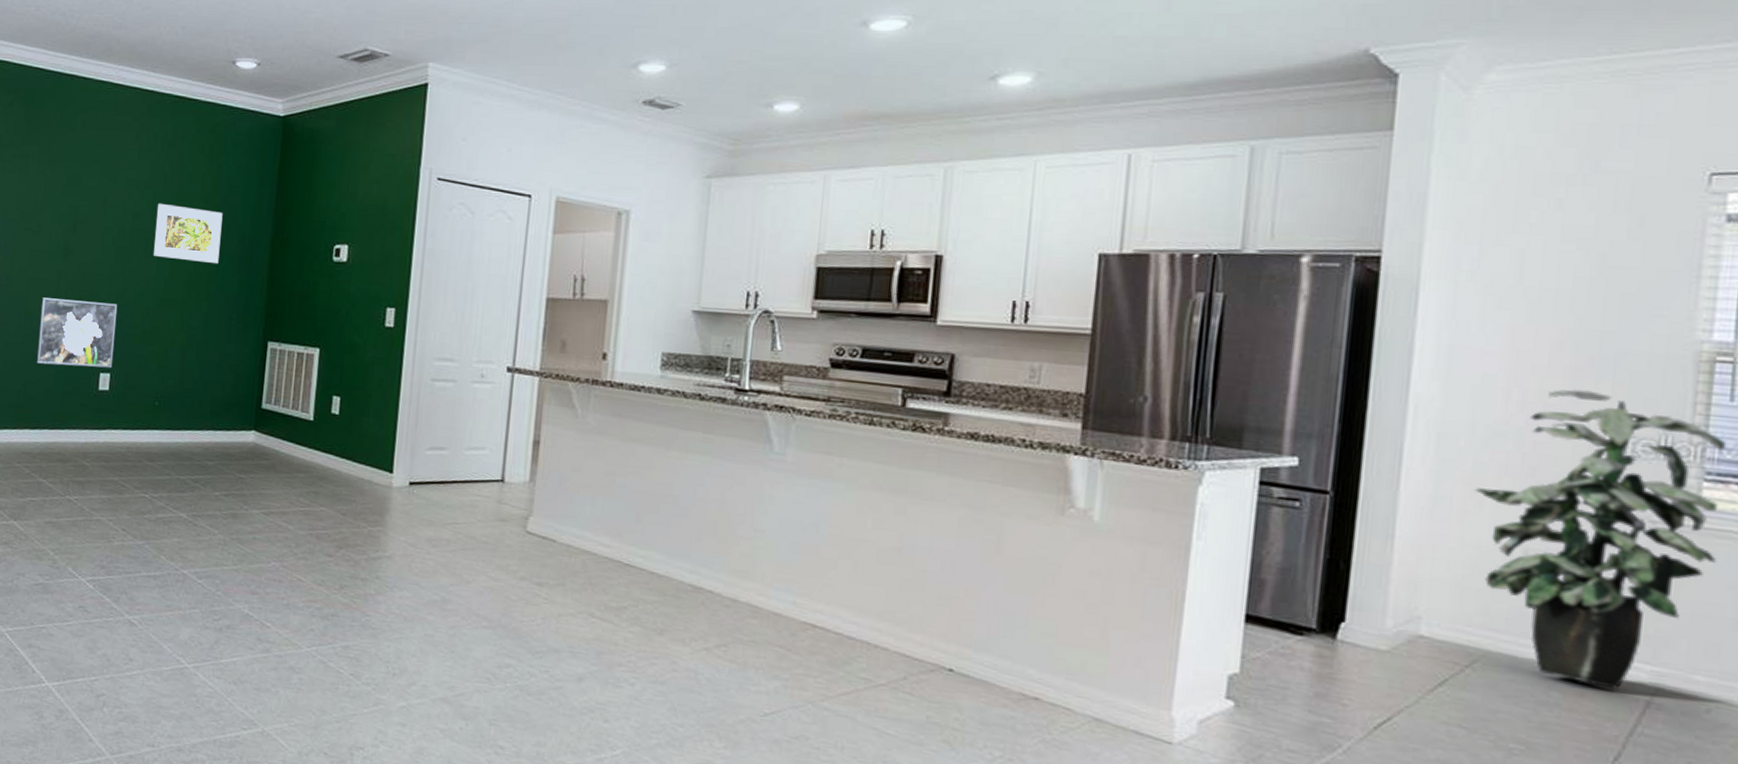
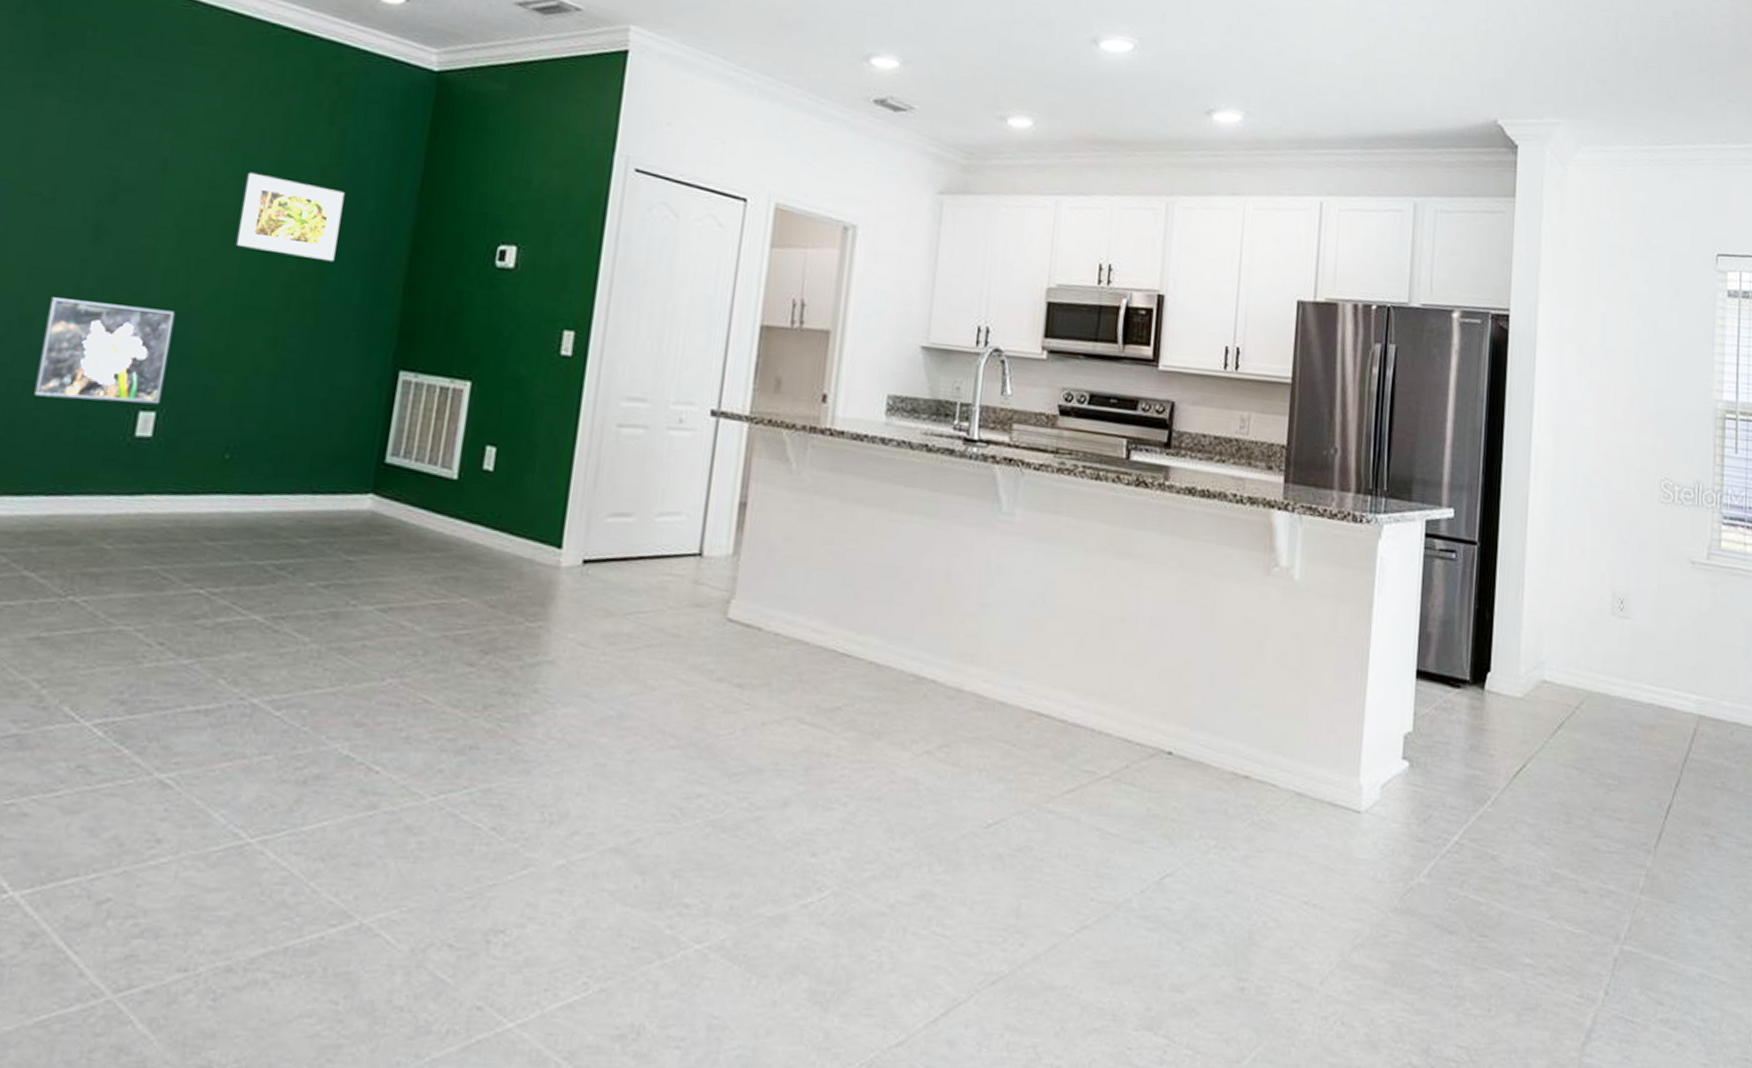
indoor plant: present [1474,389,1725,689] -> none [1578,442,1734,719]

